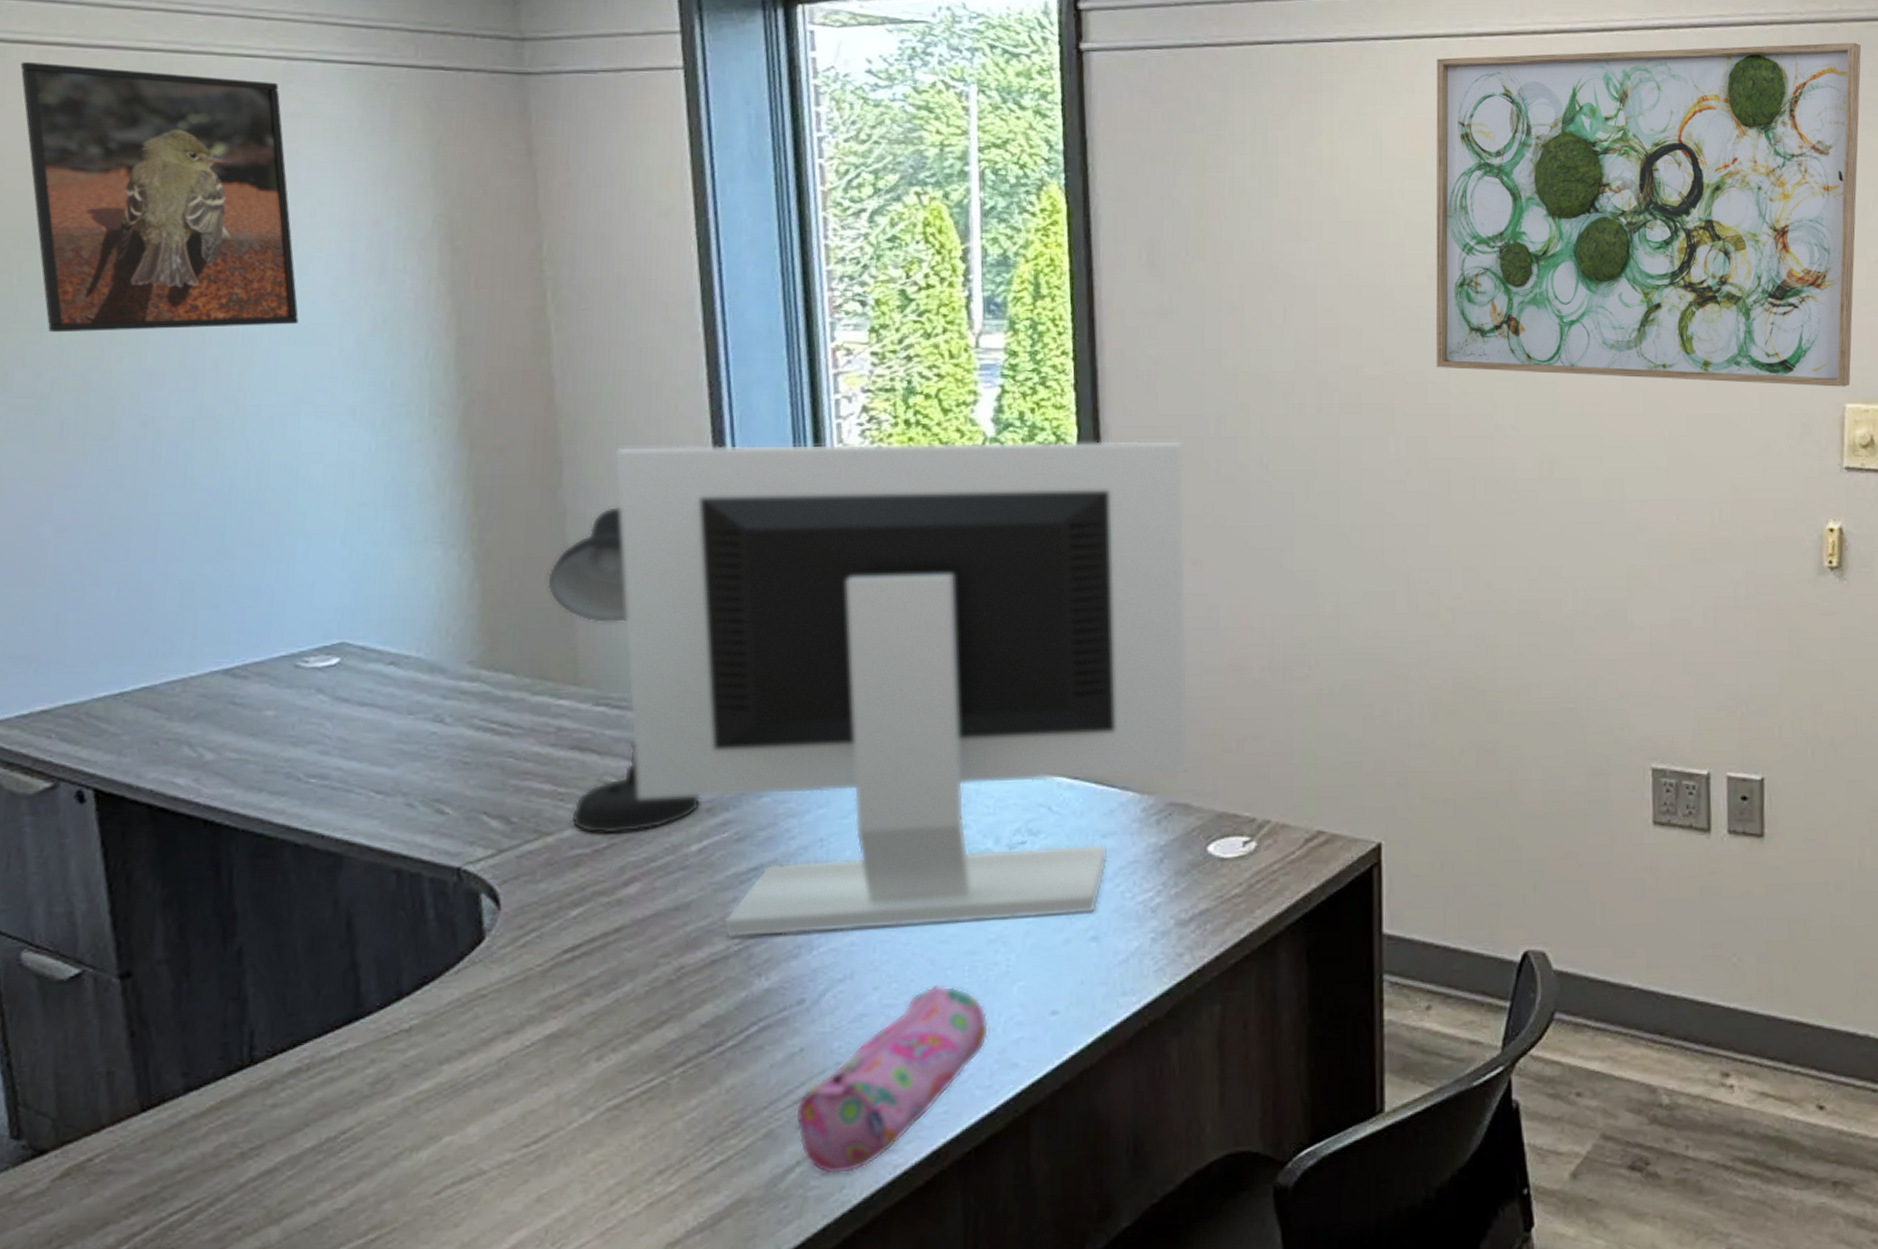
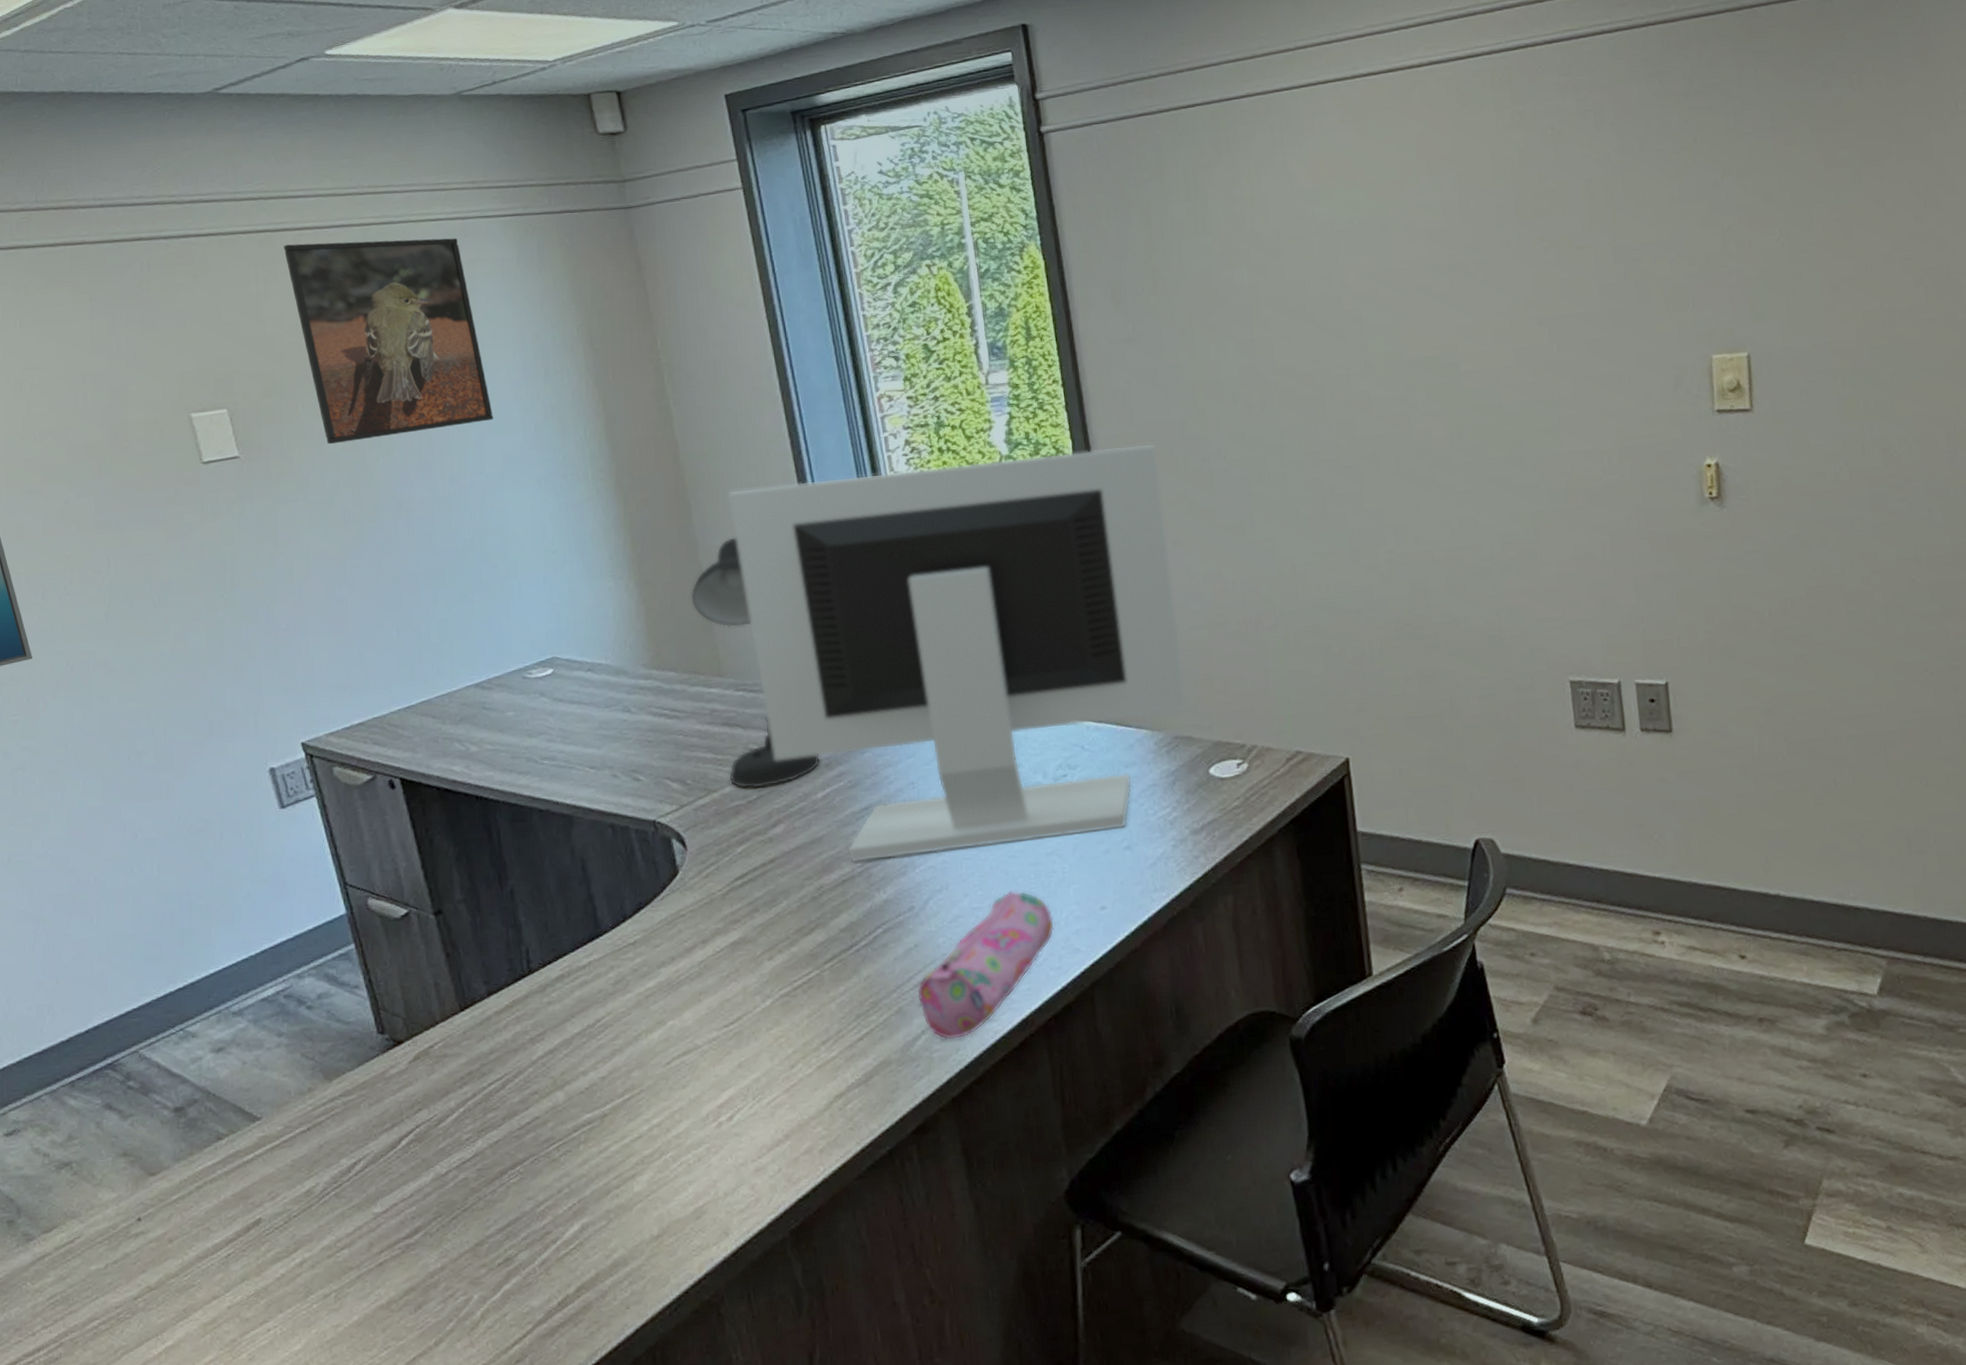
wall art: present [1435,42,1862,387] -> none [1331,36,1715,362]

